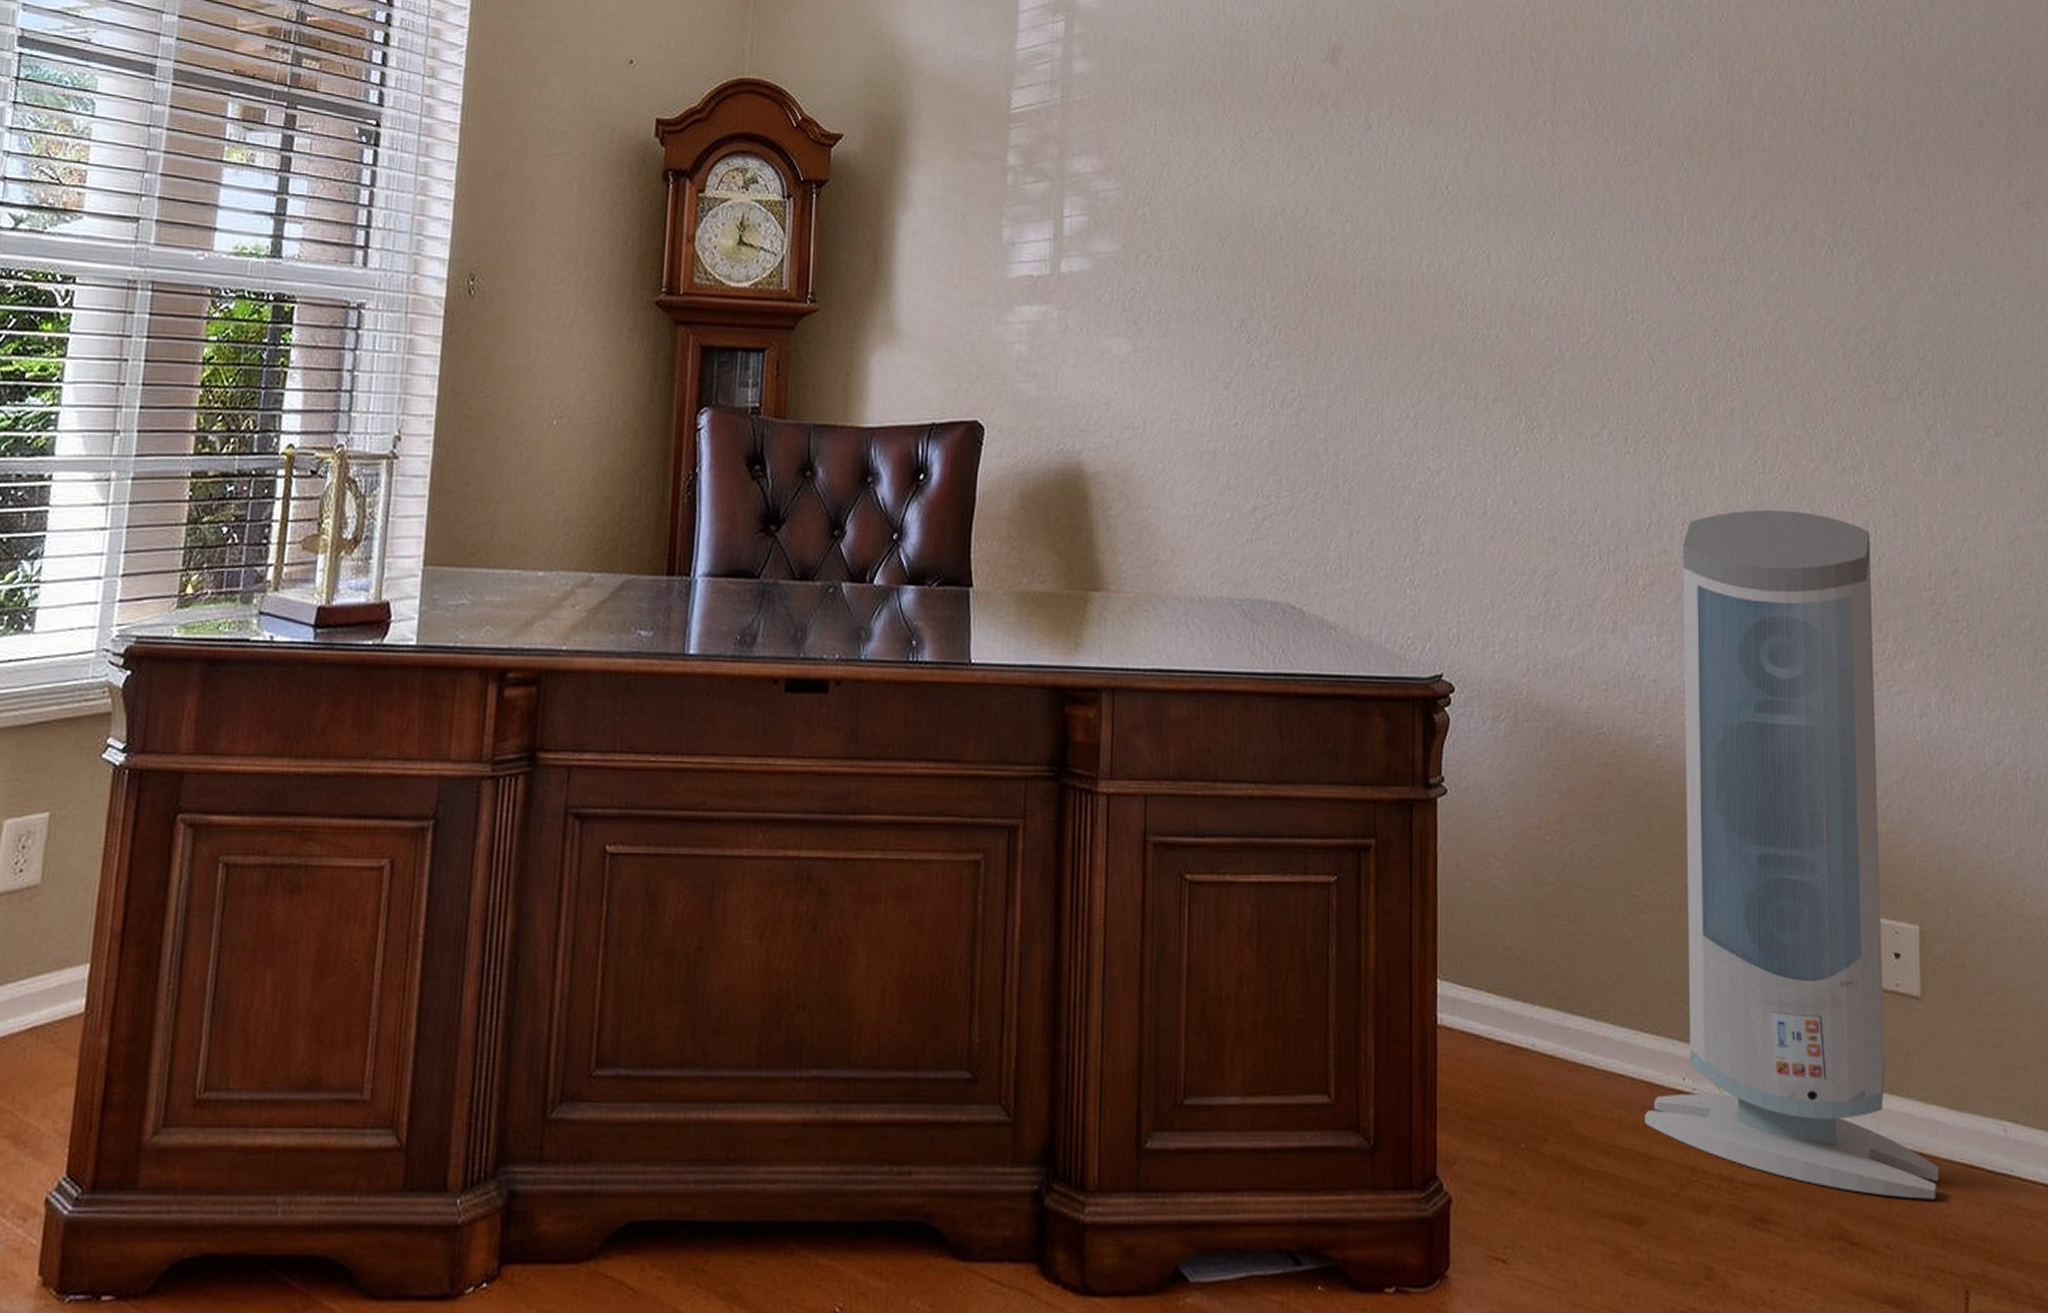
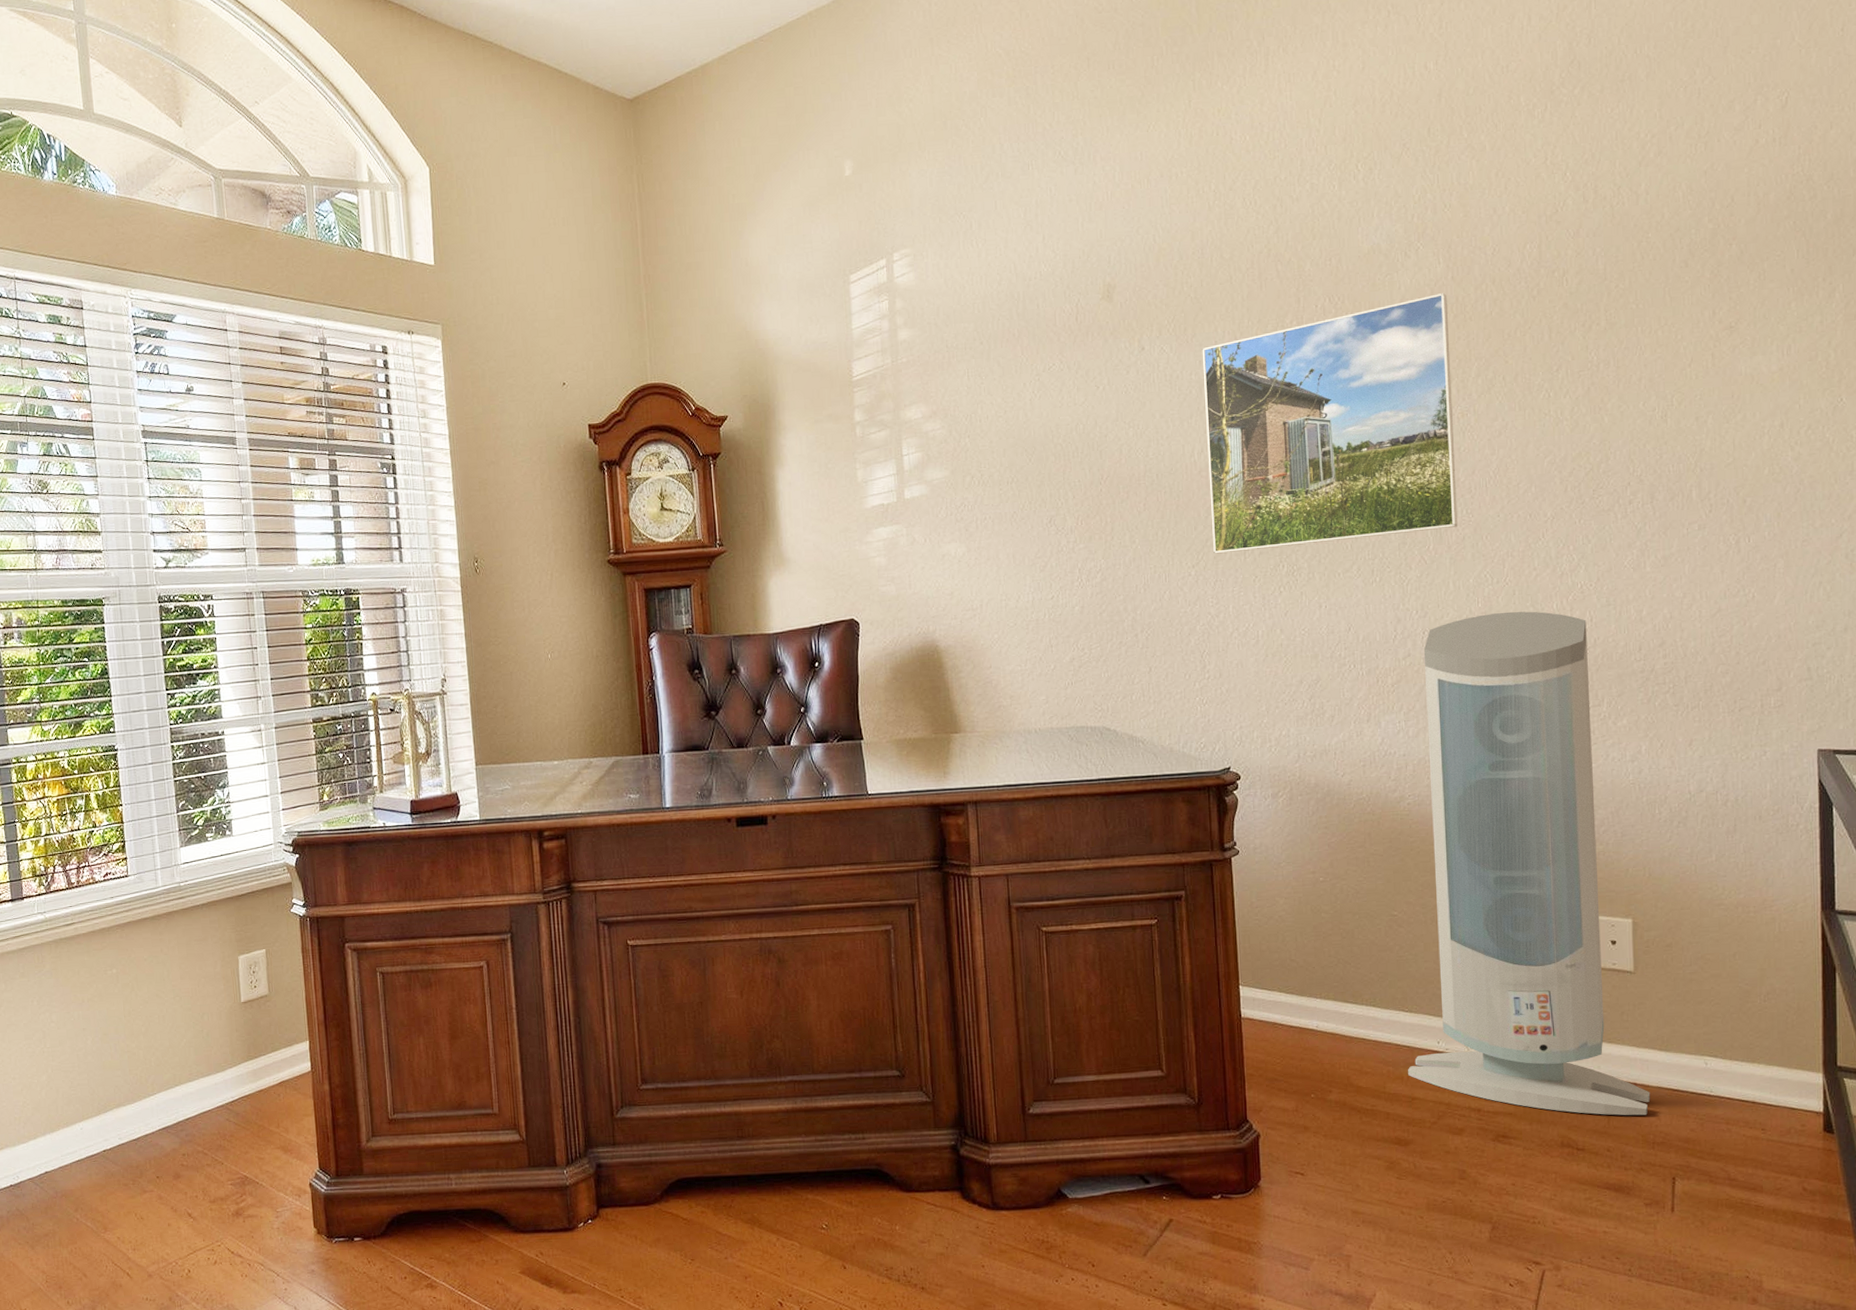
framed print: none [1438,115,1726,398] -> present [1202,293,1458,554]

